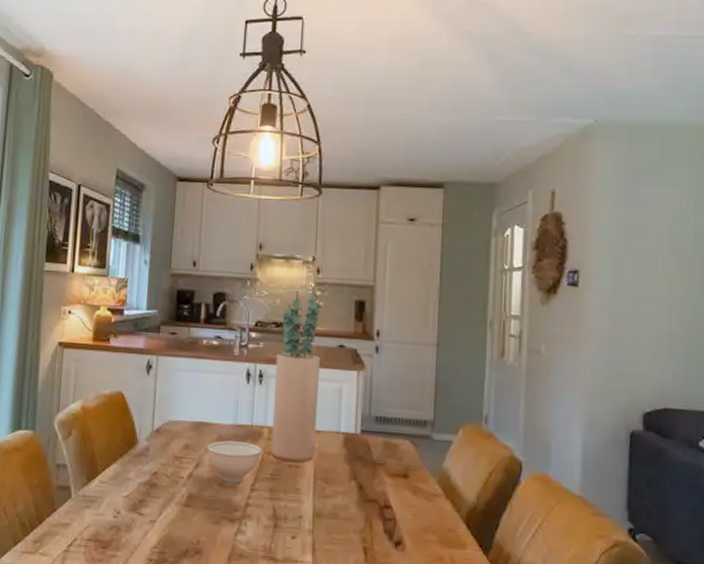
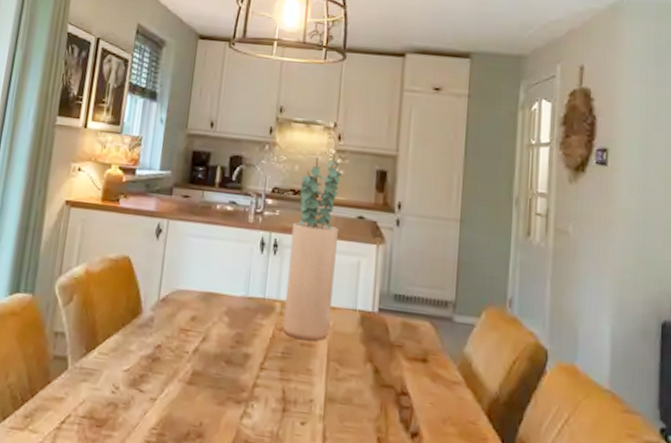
bowl: present [207,440,263,484] -> none [215,313,274,361]

